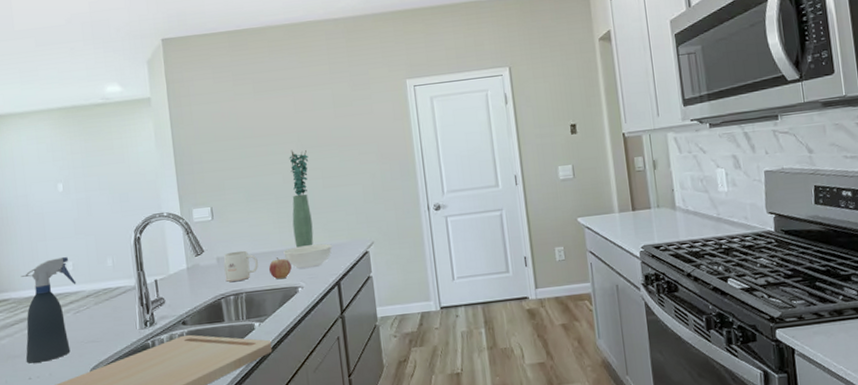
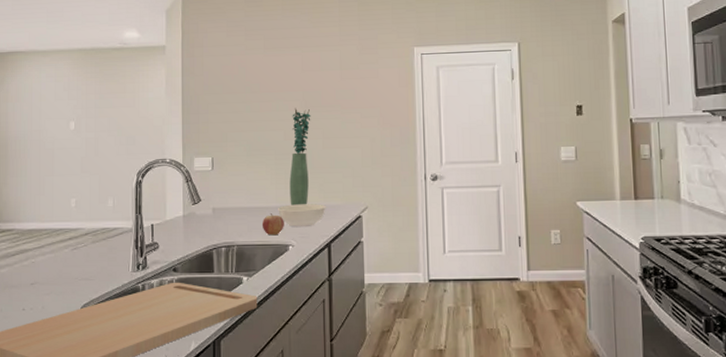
spray bottle: present [20,256,77,364] -> none [22,193,77,294]
mug: present [223,250,258,282] -> none [219,203,252,234]

